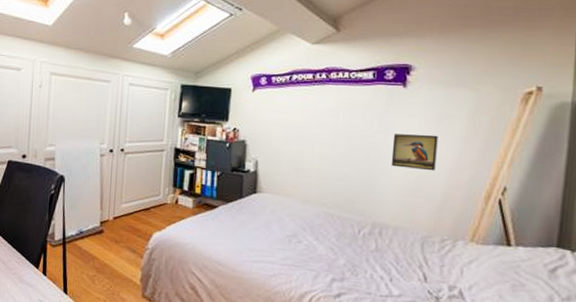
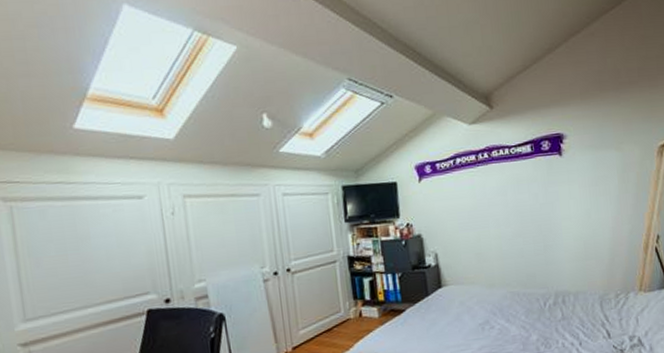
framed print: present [391,134,438,171] -> none [558,197,600,235]

